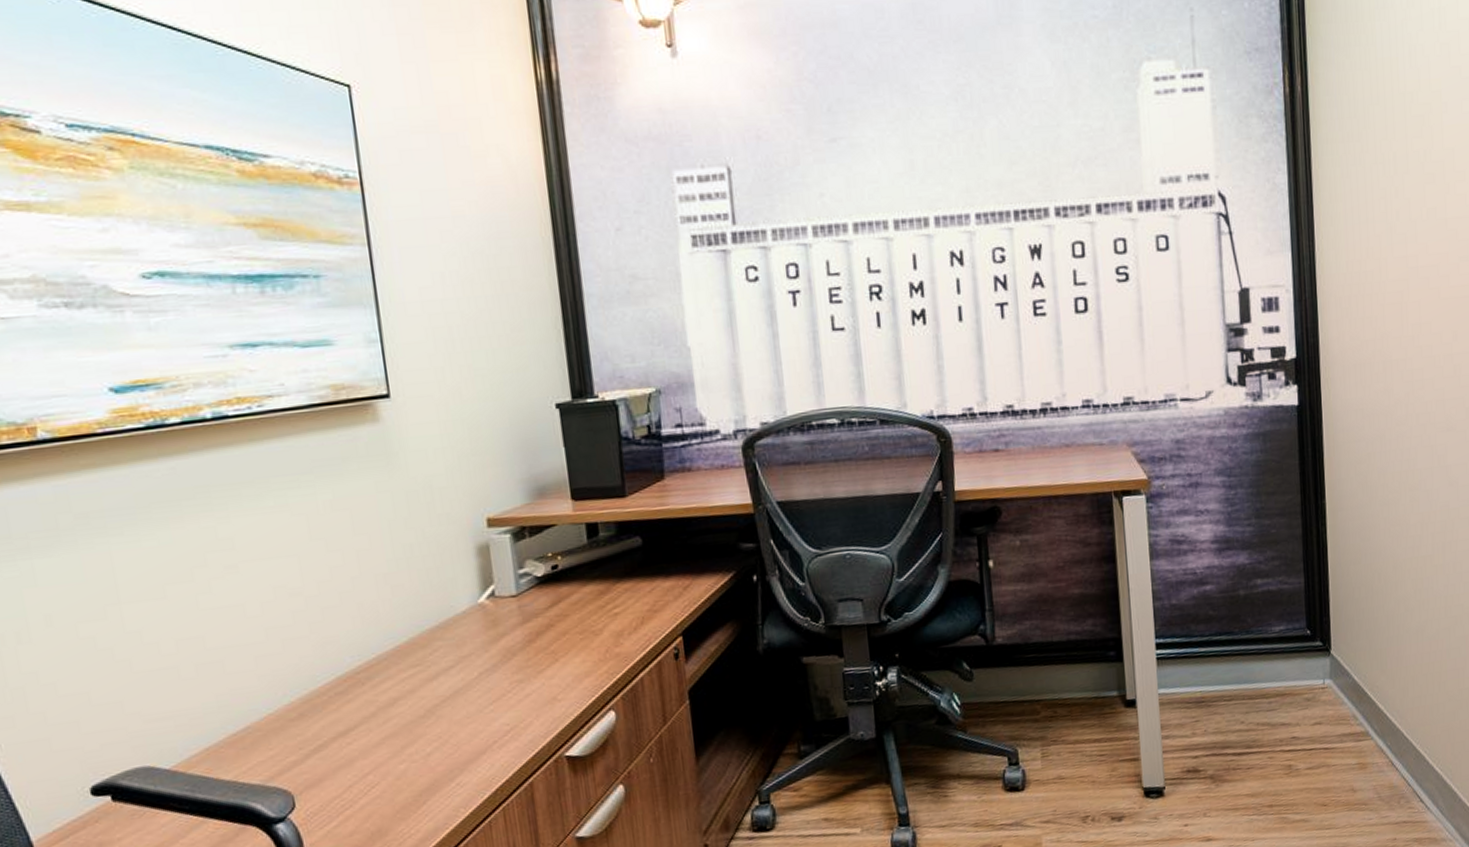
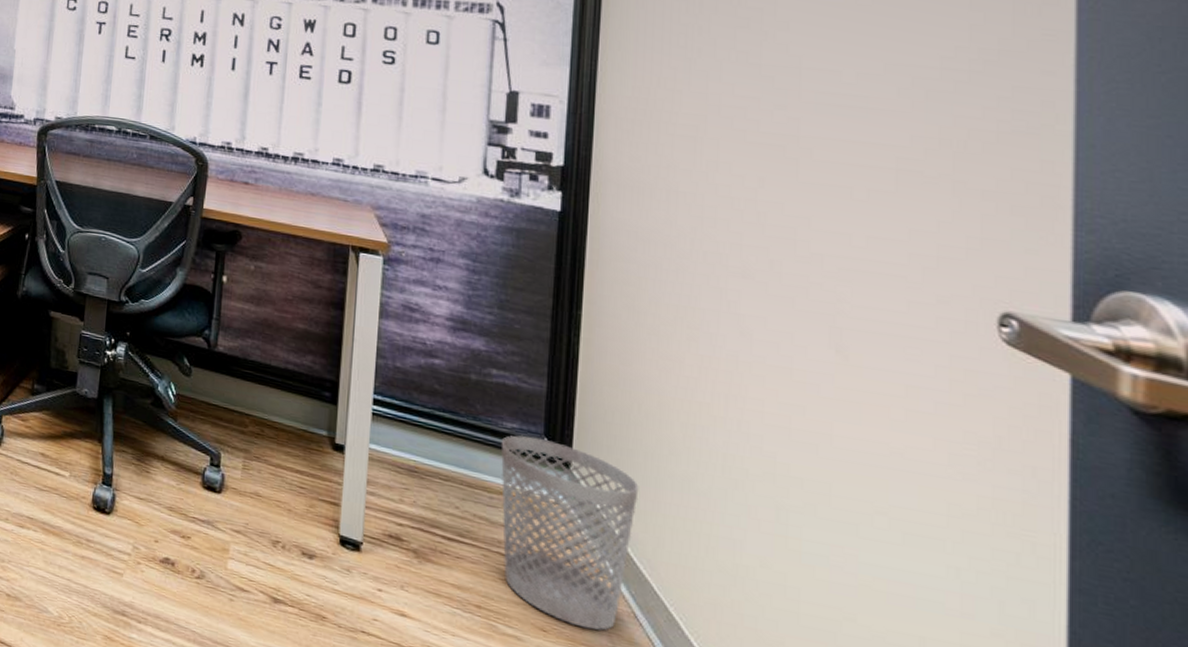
wastebasket: none [1272,631,1386,791] -> present [501,435,639,630]

